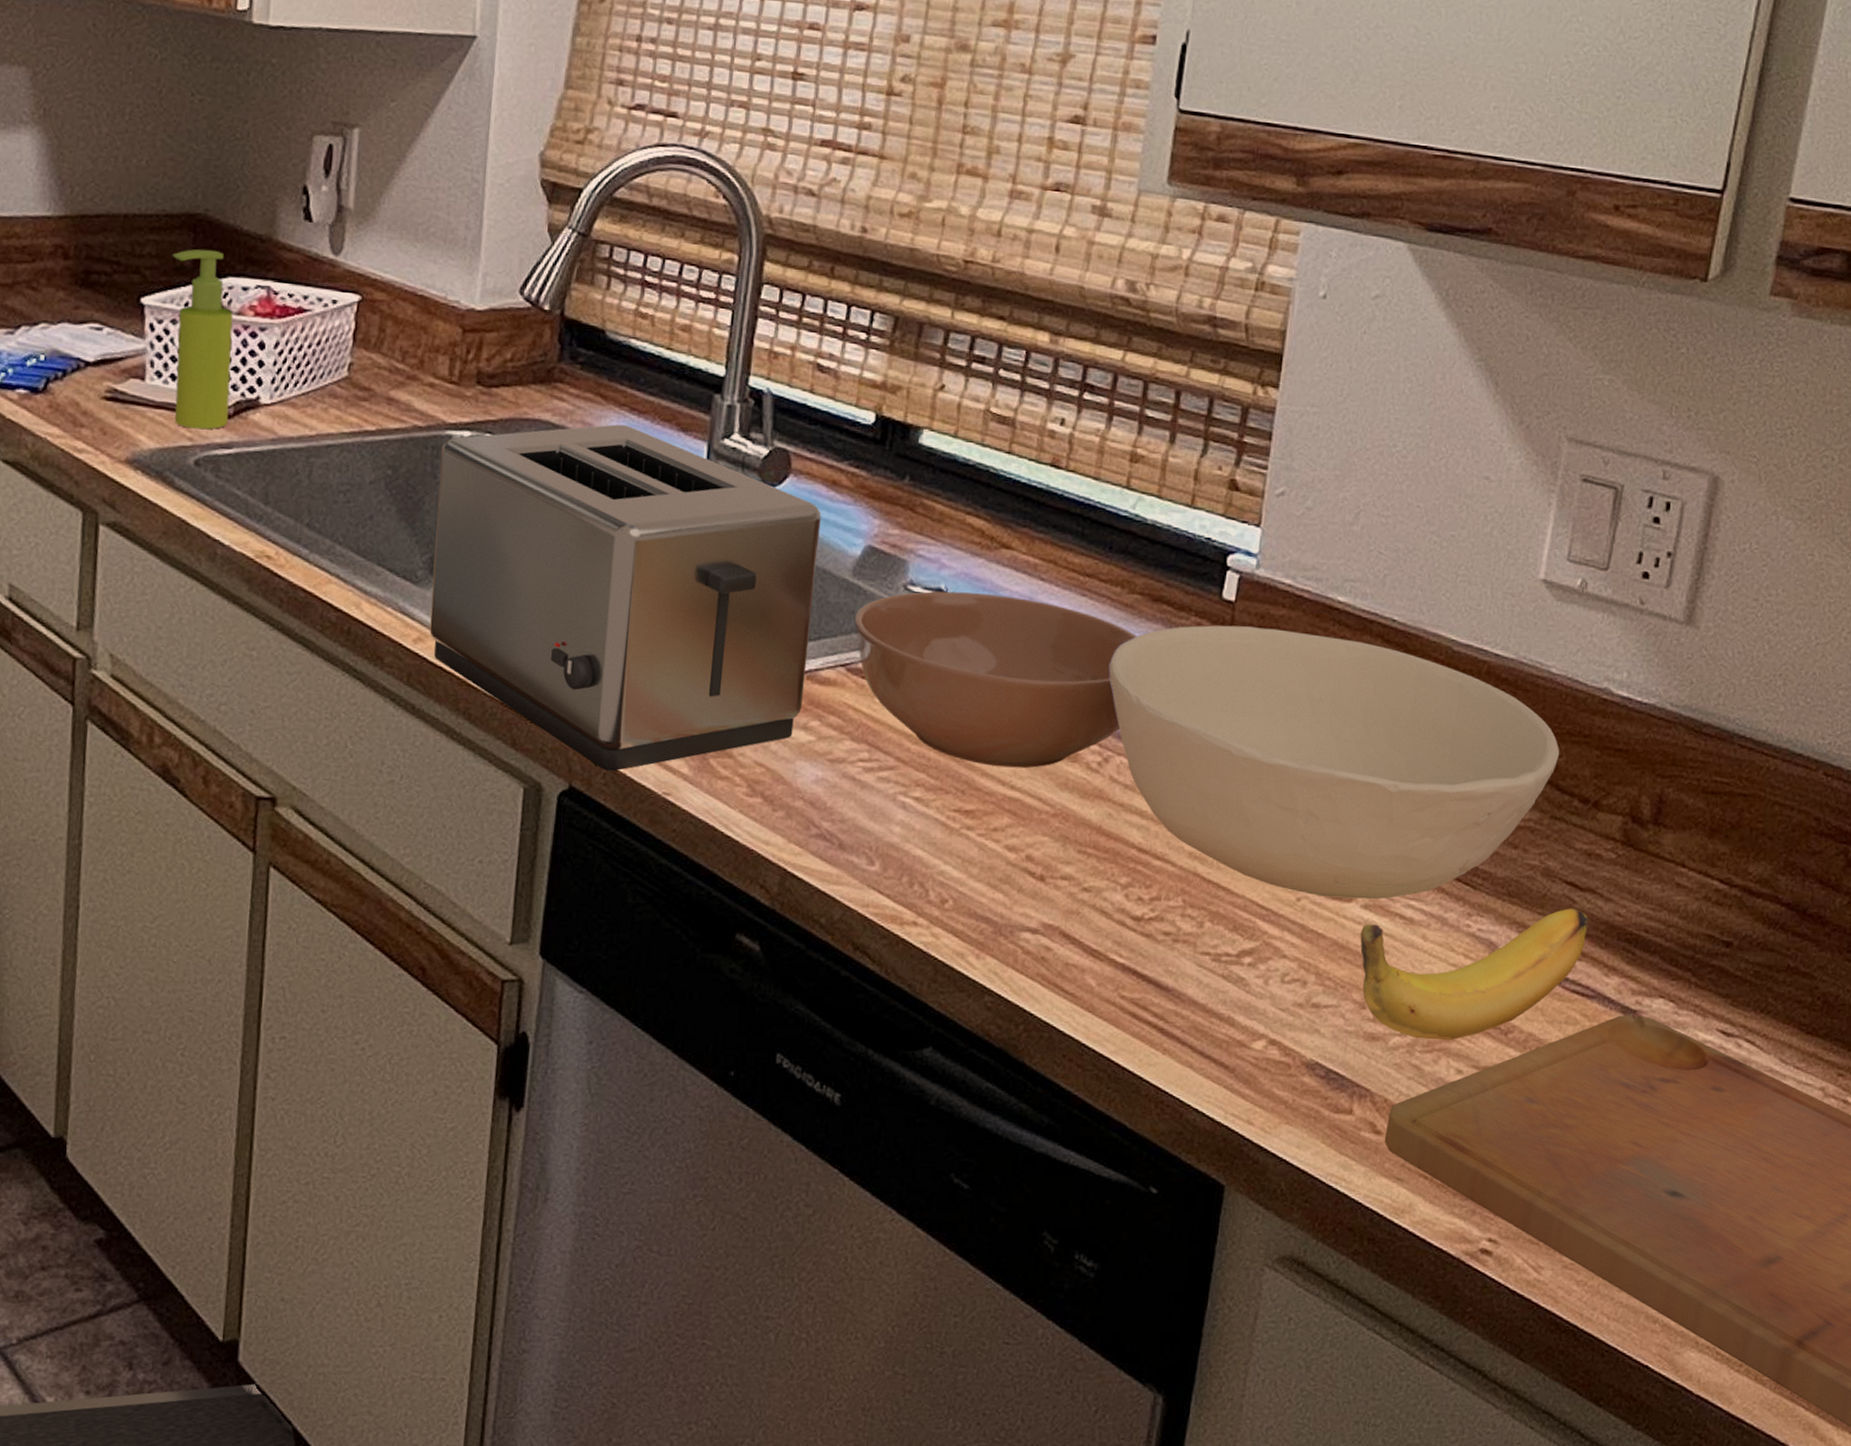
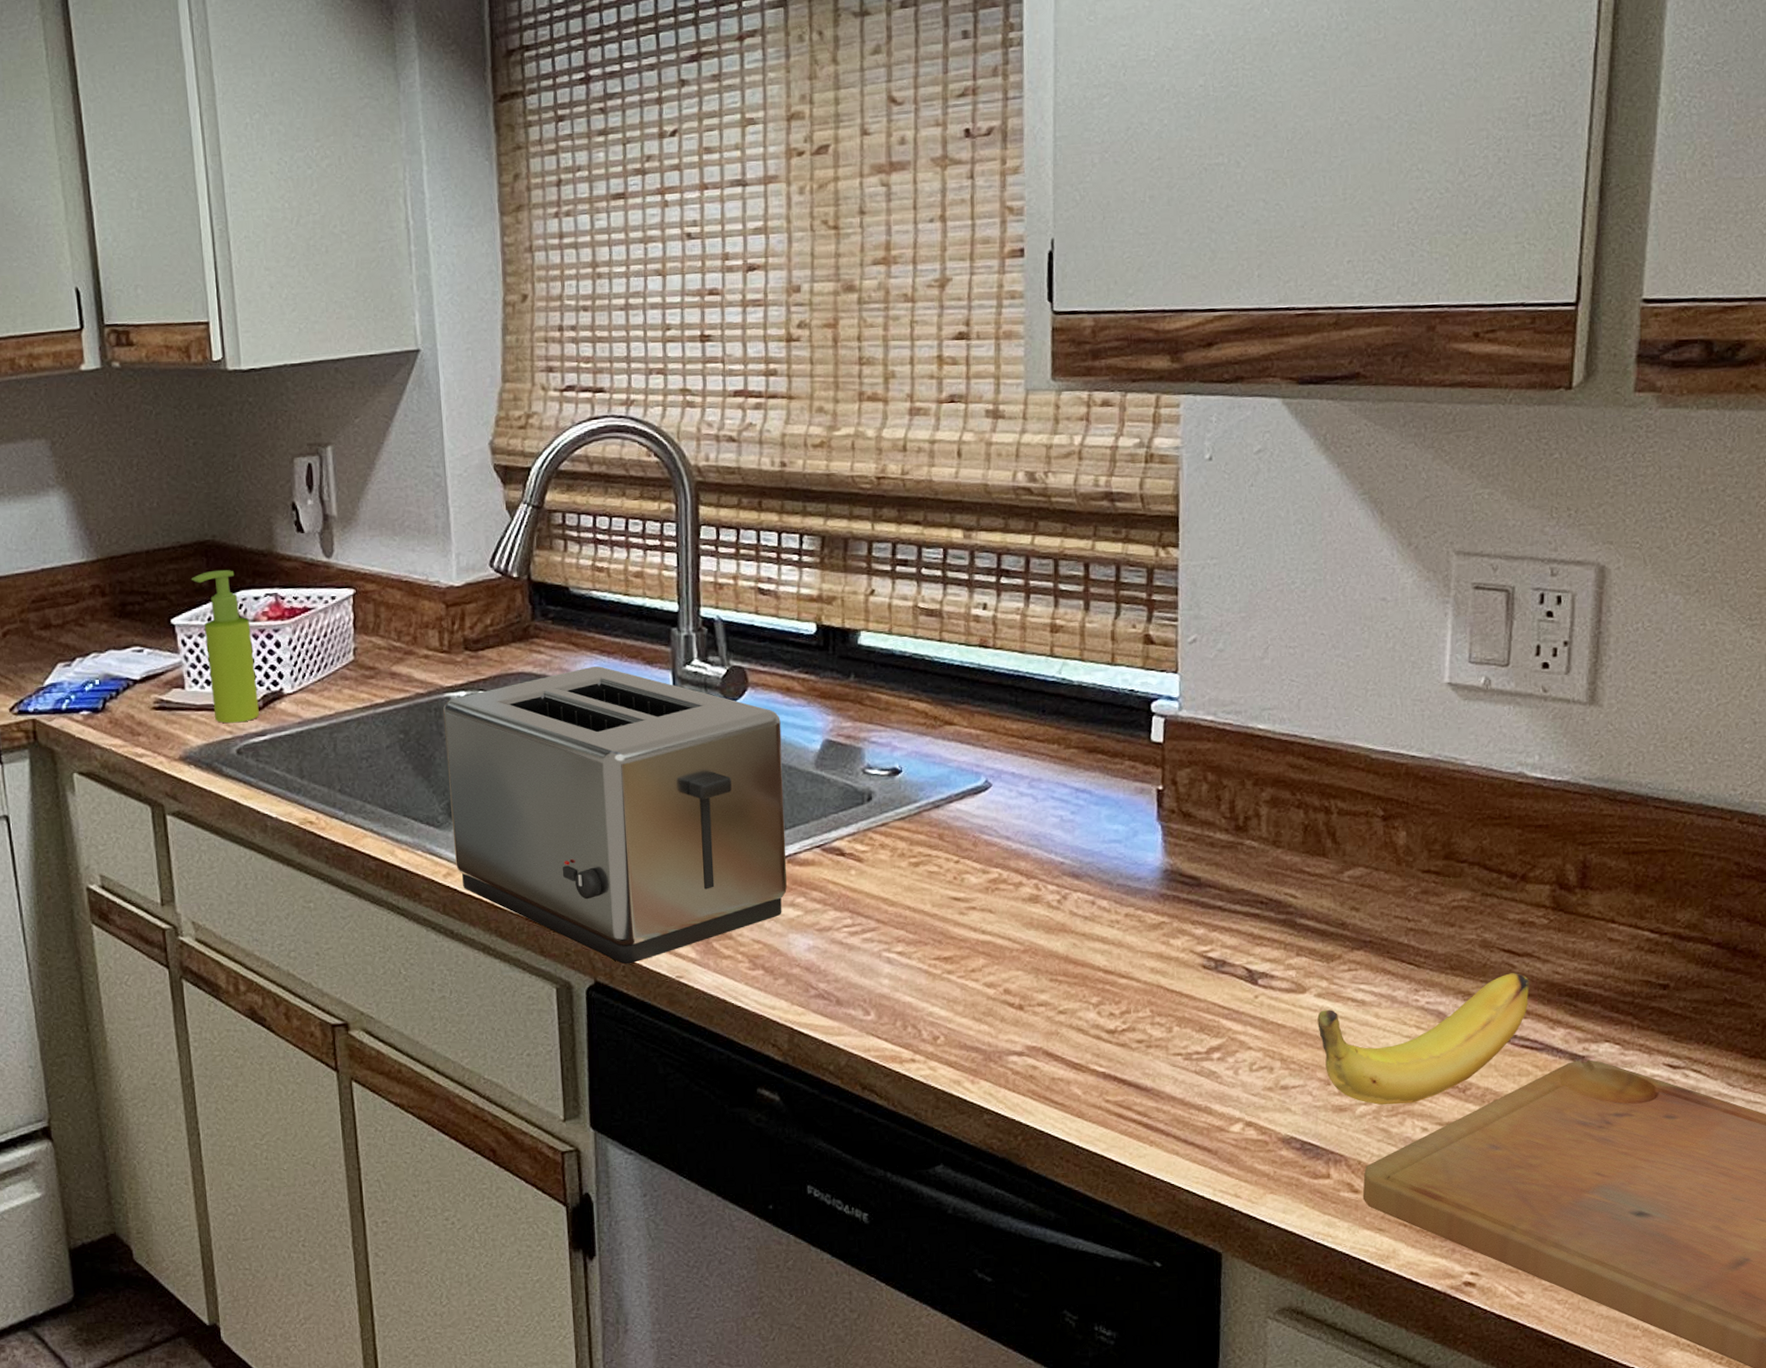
bowl: present [854,591,1138,768] -> none [822,766,1079,916]
bowl: present [1109,625,1560,900] -> none [1057,761,1484,992]

